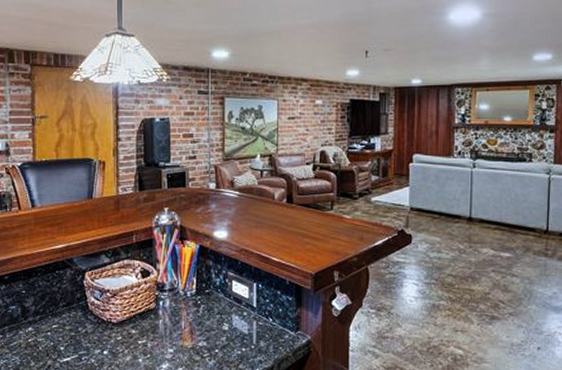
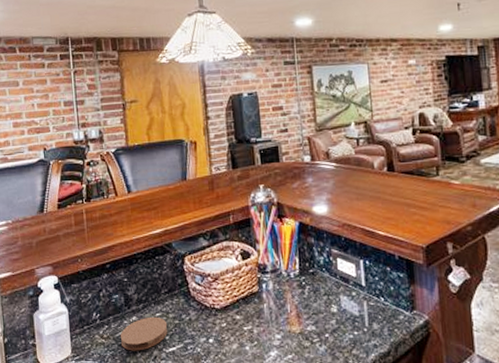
coaster: none [14,328,64,360] -> present [120,316,168,351]

